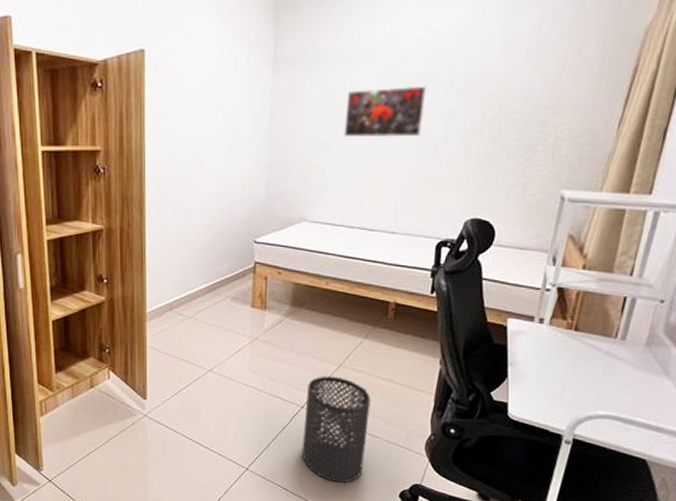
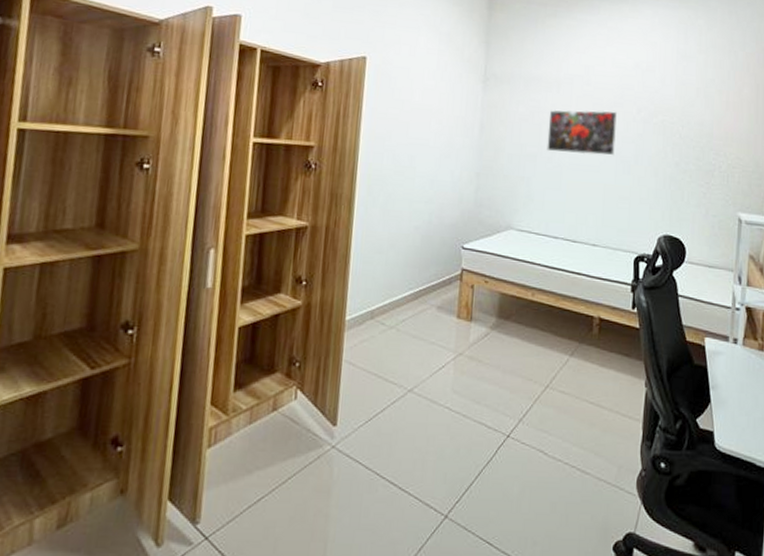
trash can: present [301,376,371,483] -> none [507,398,579,533]

